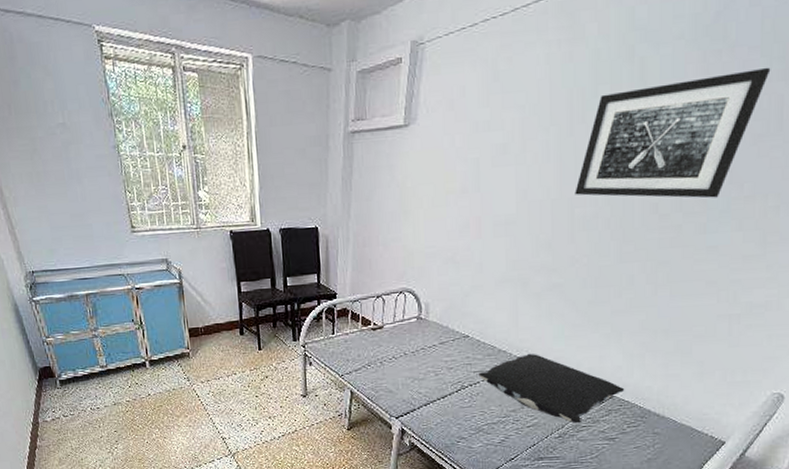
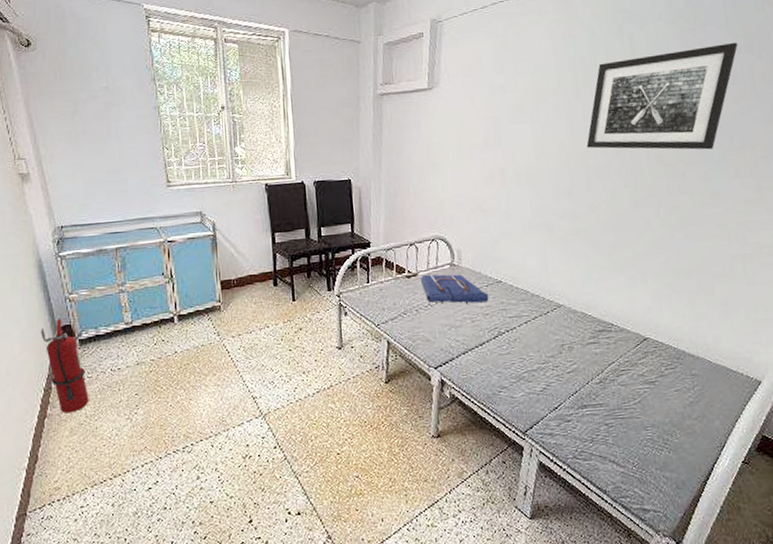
fire extinguisher: none [23,360,74,446] -> present [41,318,89,414]
tote bag: none [385,327,454,357] -> present [420,274,489,304]
pillow: present [478,353,625,424] -> none [513,296,658,368]

